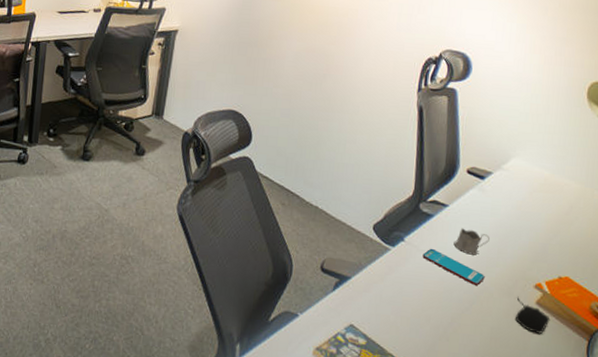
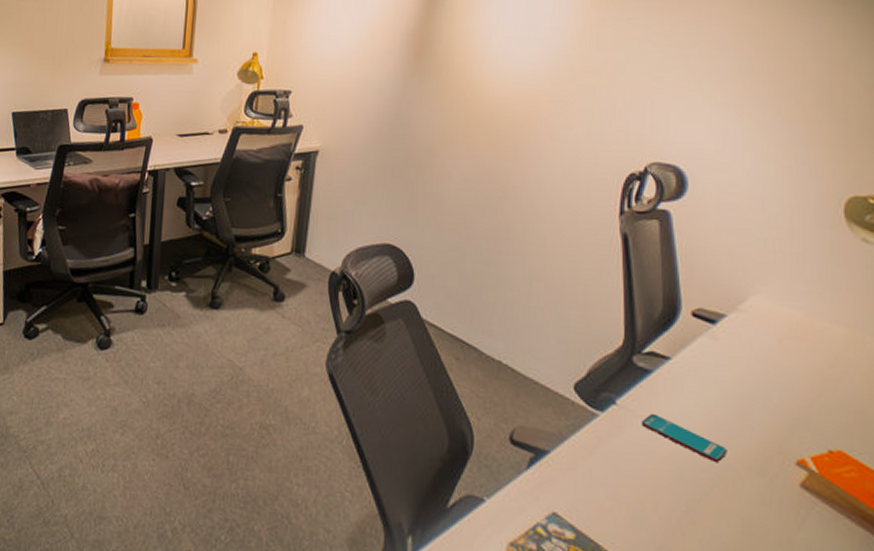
tea glass holder: present [453,228,490,255] -> none [682,387,729,423]
computer mouse: present [515,296,550,334] -> none [773,476,822,527]

